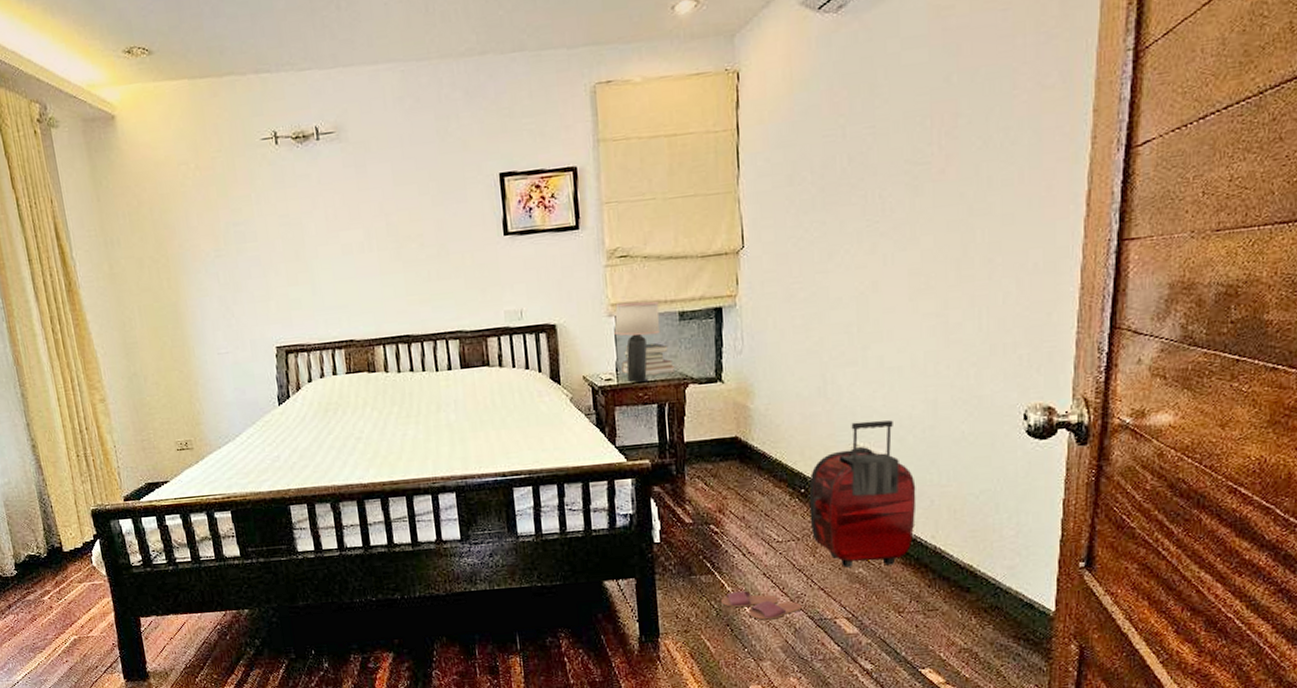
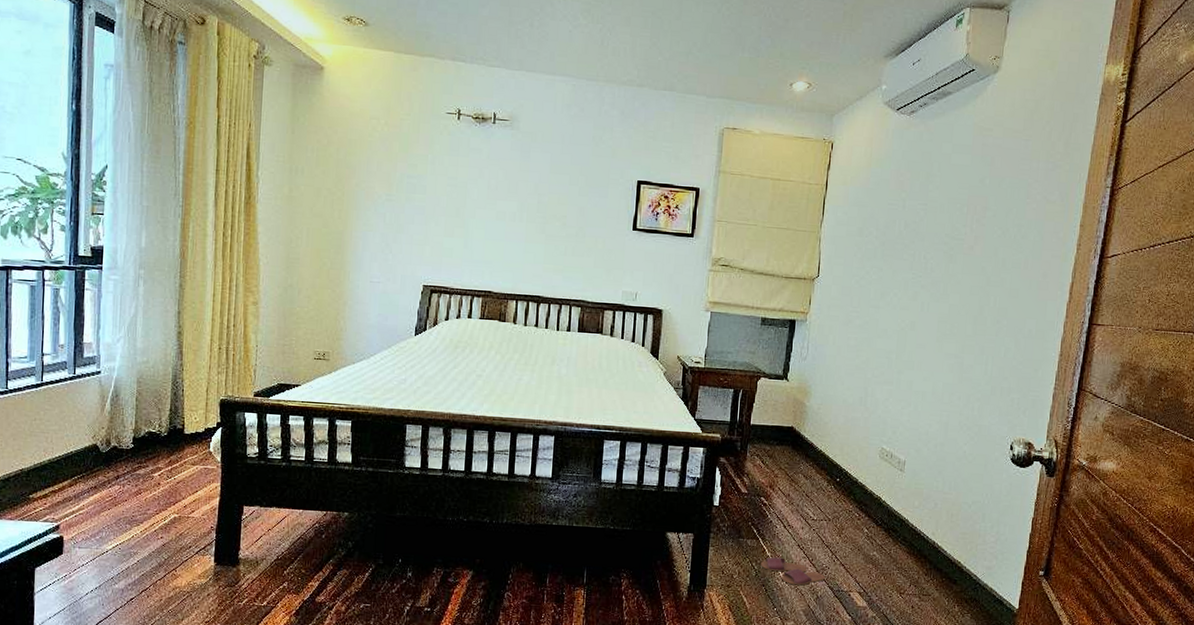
table lamp: present [614,301,661,383] -> none [708,302,747,370]
books: present [621,343,675,377] -> none [710,337,752,367]
suitcase: present [809,420,916,568] -> none [840,430,925,553]

